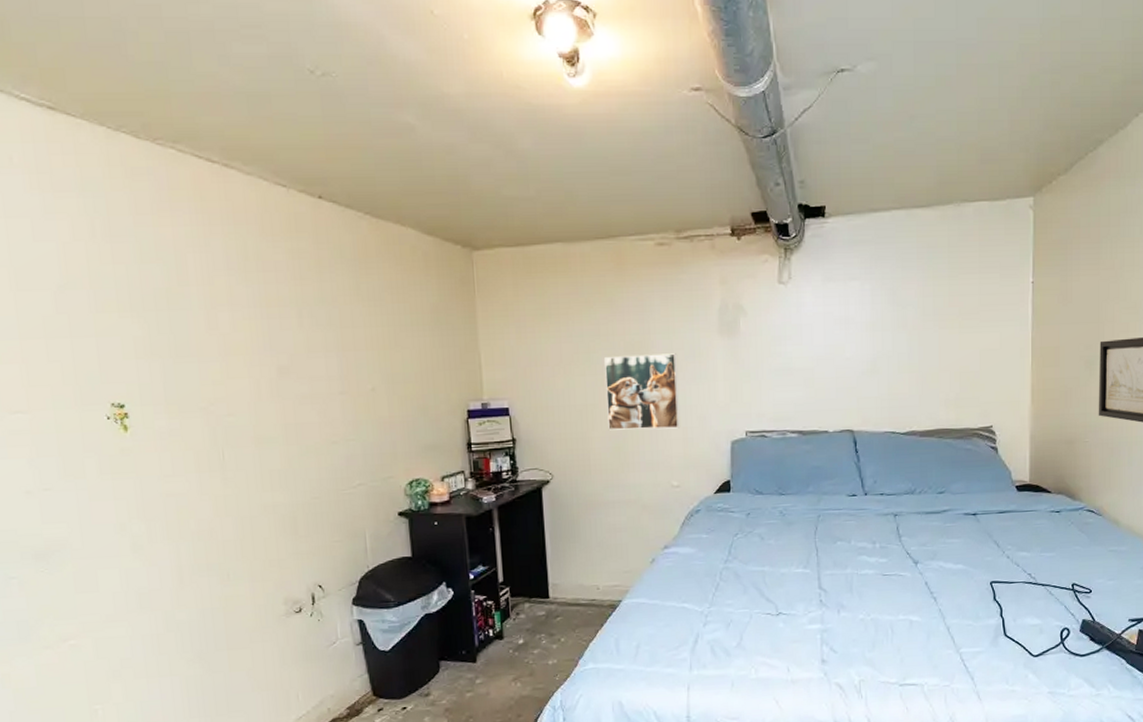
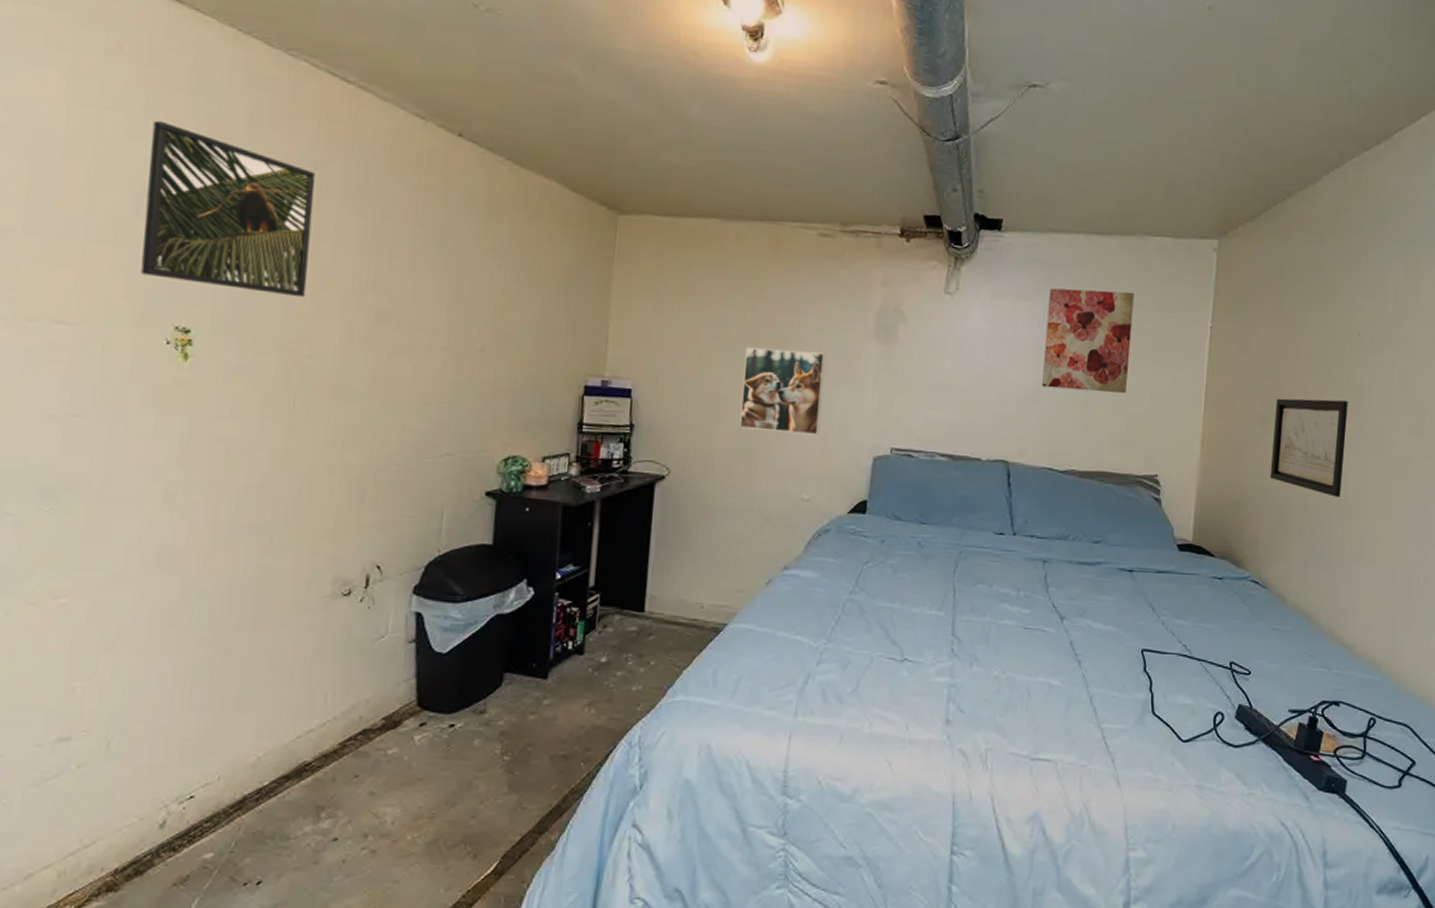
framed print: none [53,222,215,364] -> present [141,120,315,298]
wall art: none [876,259,958,359] -> present [1042,288,1135,394]

